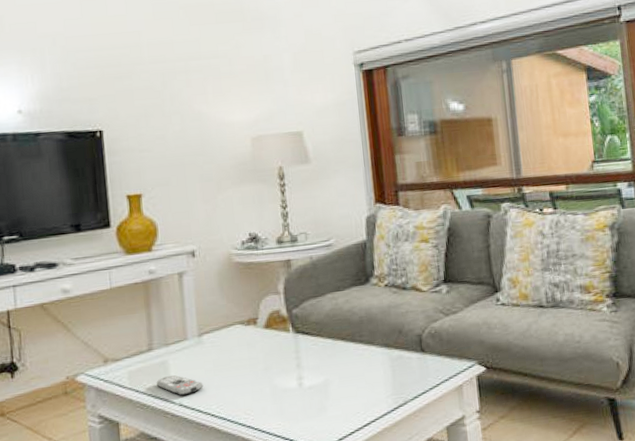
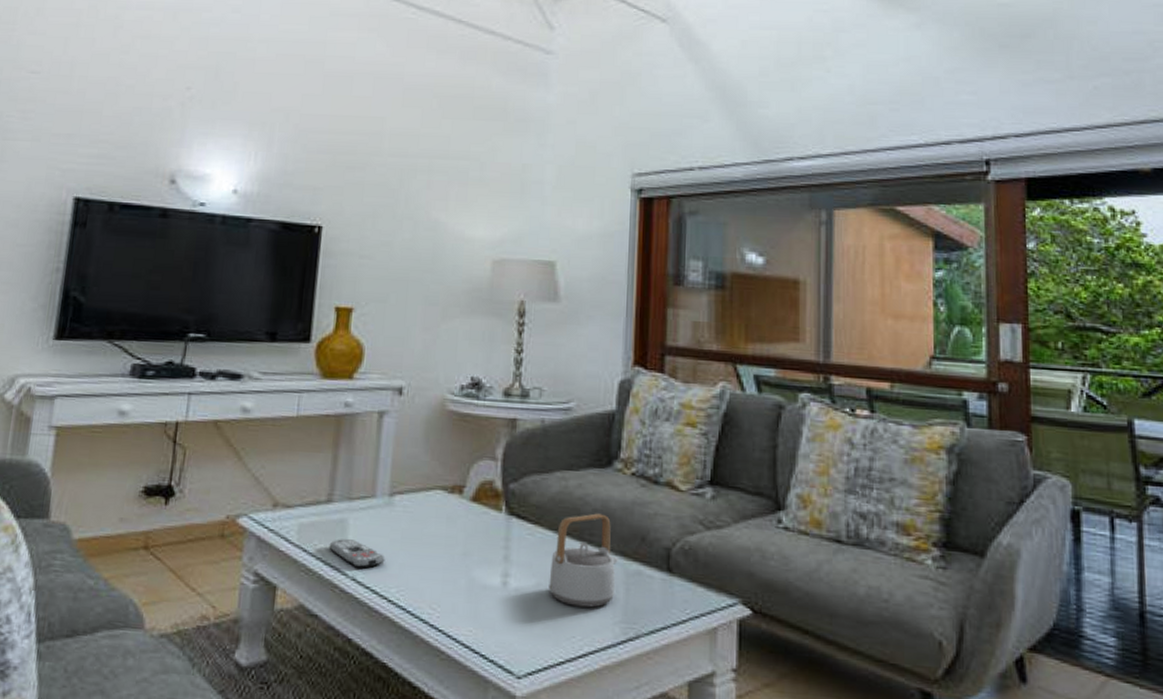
teapot: none [333,319,385,391] -> present [549,513,618,608]

